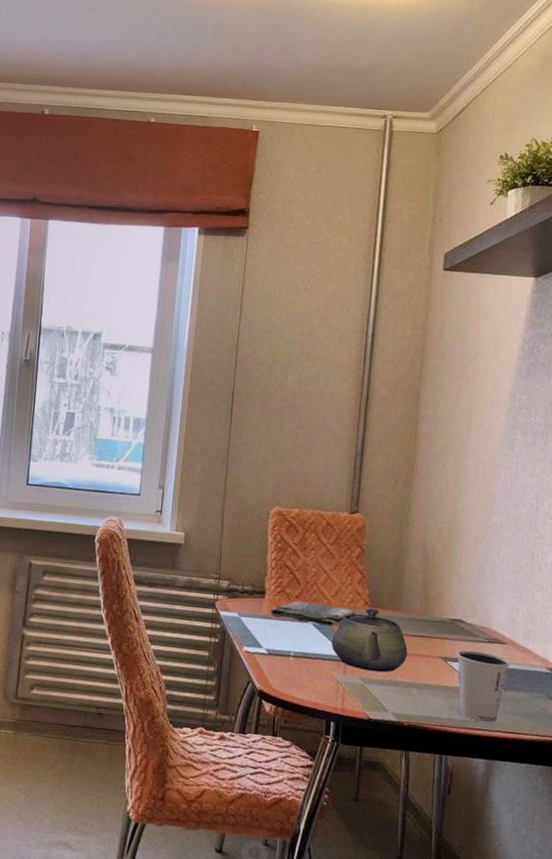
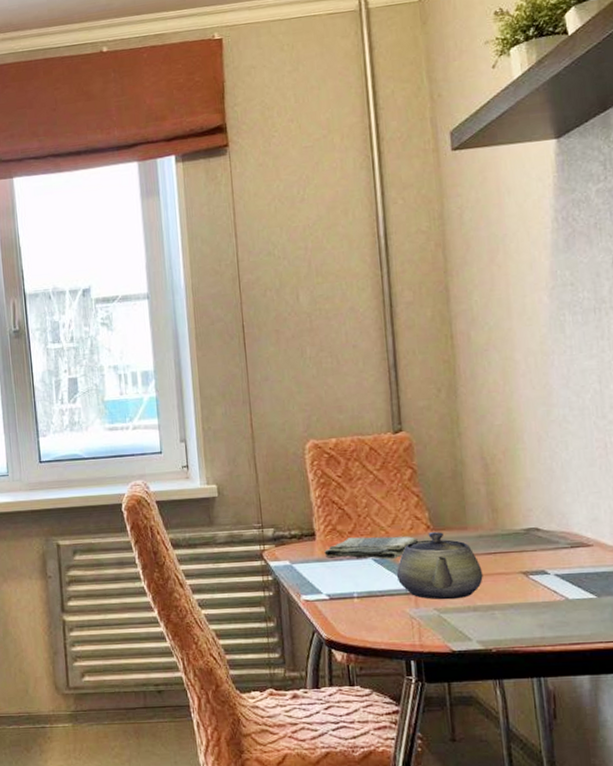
dixie cup: present [457,650,510,724] -> none [538,559,600,636]

